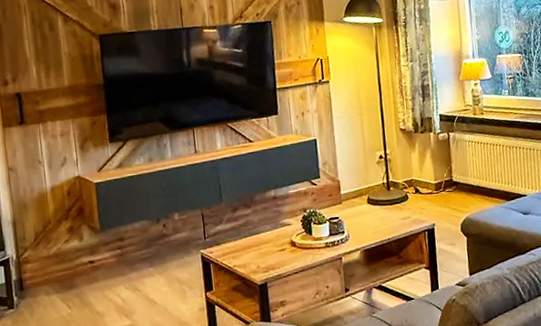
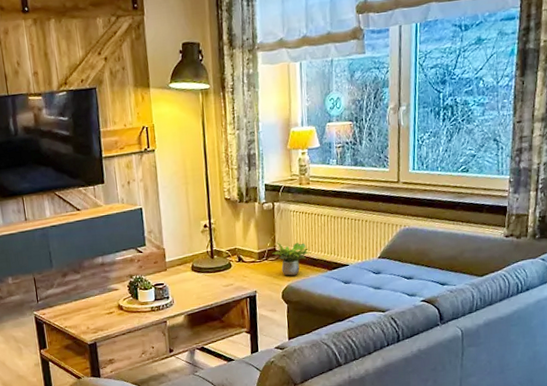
potted plant: none [449,172,488,207] -> present [272,242,311,276]

